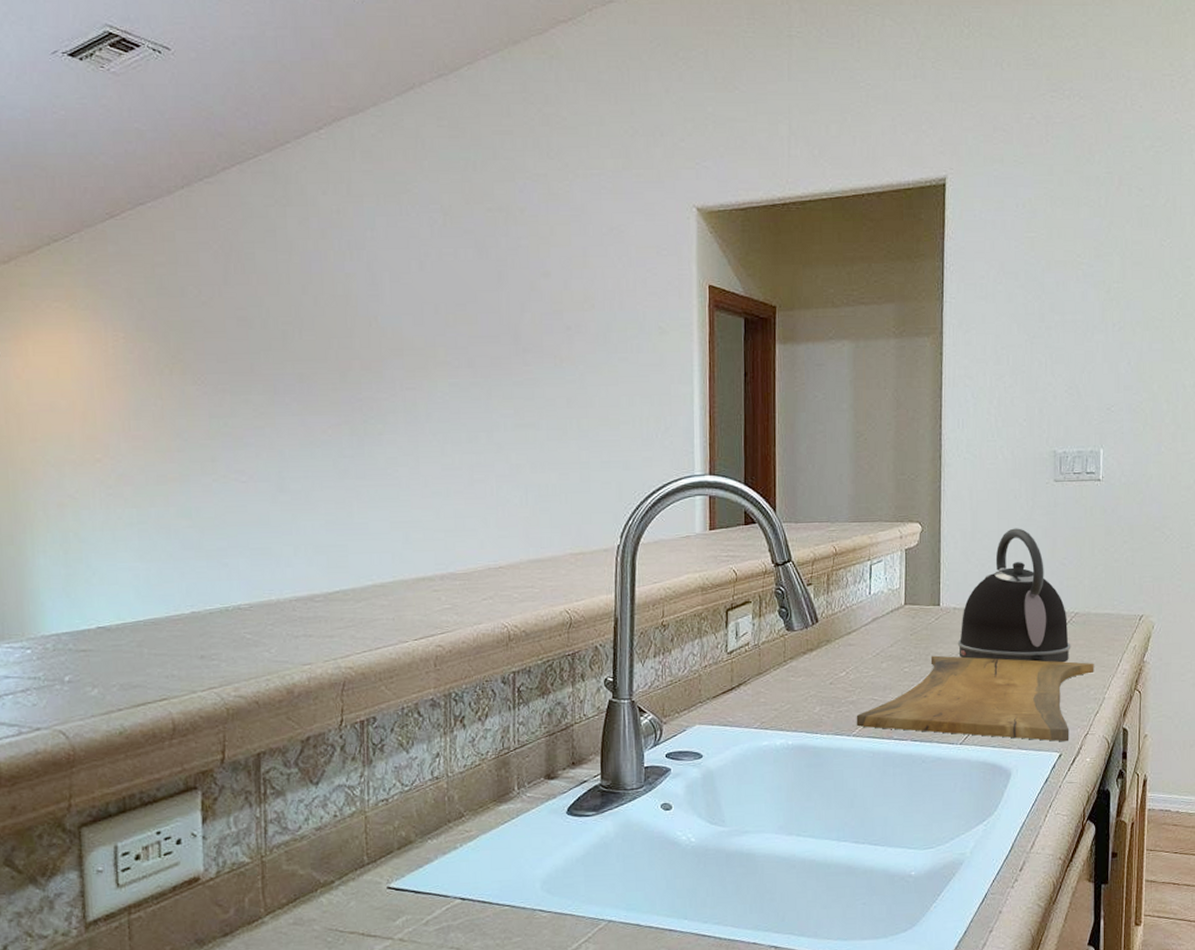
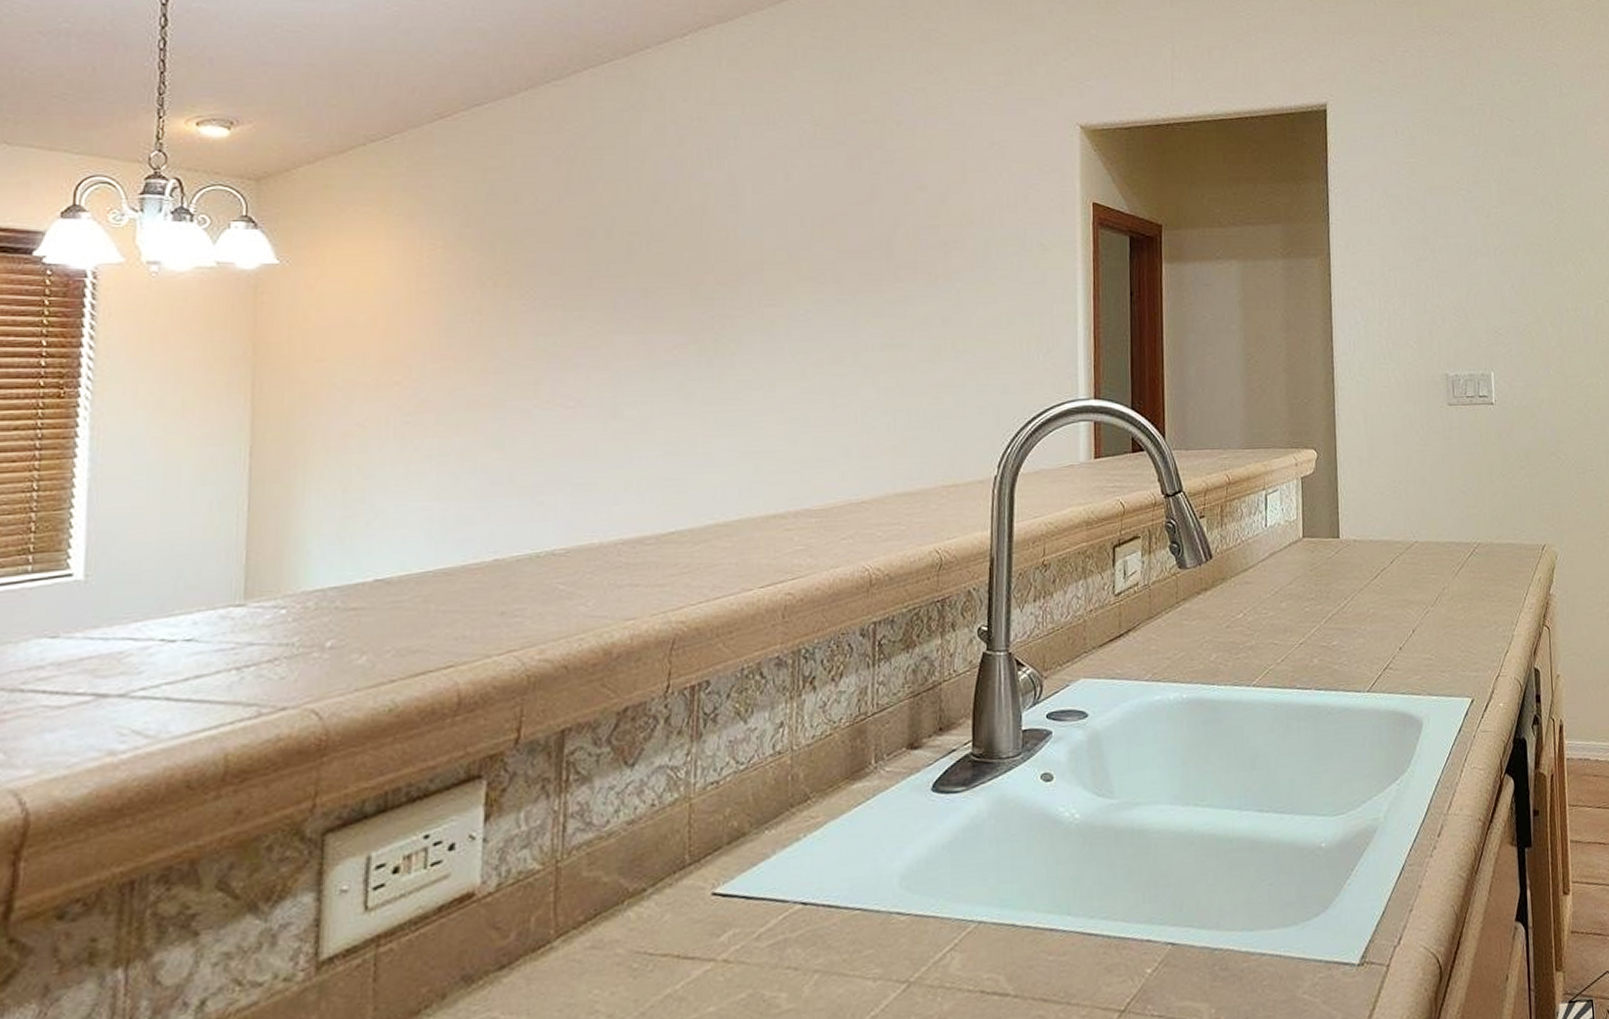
cutting board: present [856,655,1094,742] -> none [1255,592,1501,686]
kettle: present [957,528,1071,663] -> none [1359,454,1476,598]

